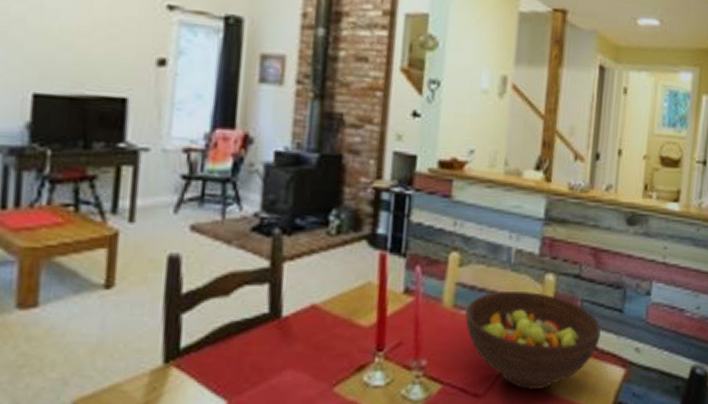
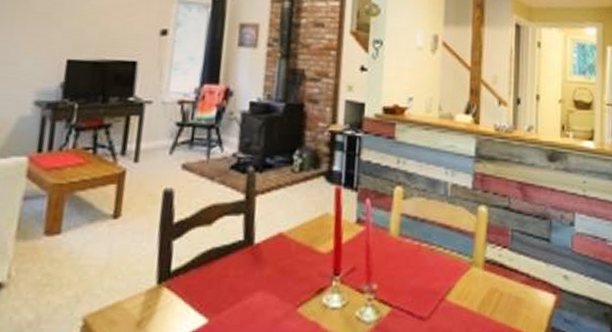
fruit bowl: present [465,290,601,389] -> none [410,221,531,313]

